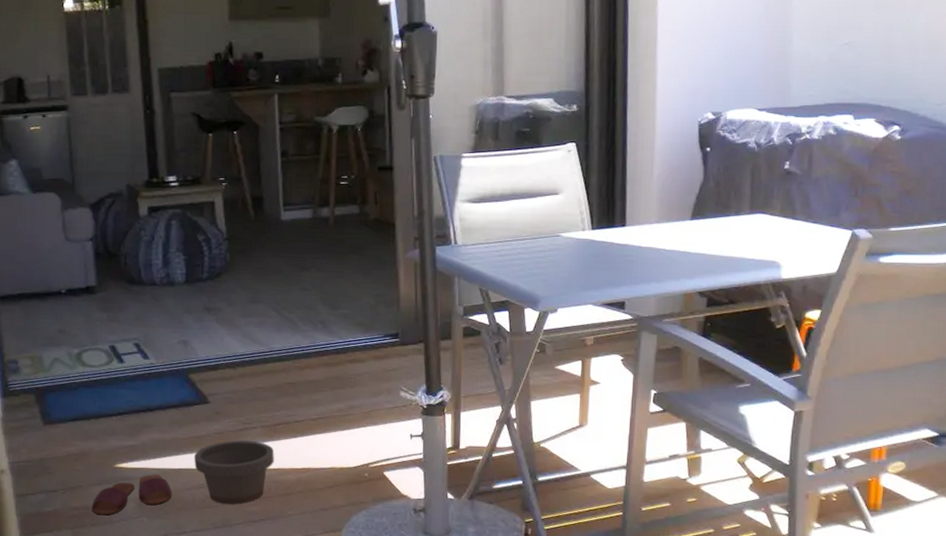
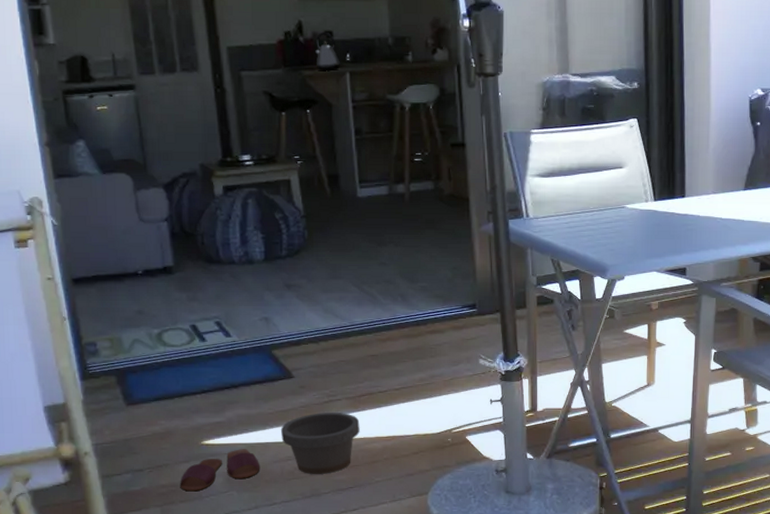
kettle: none [244,53,269,93] -> present [314,31,340,72]

